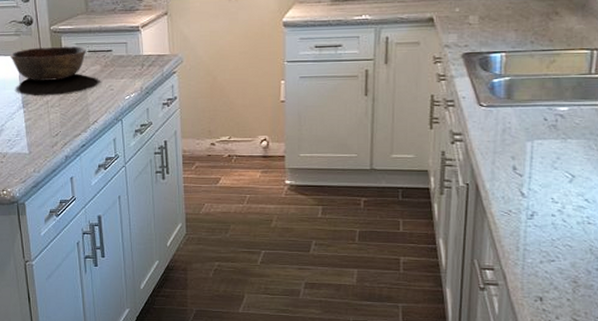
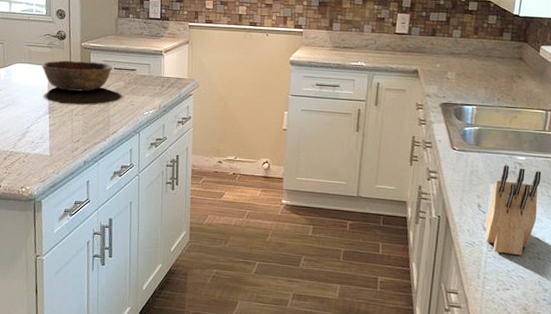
knife block: none [523,118,588,222] -> present [485,165,541,256]

